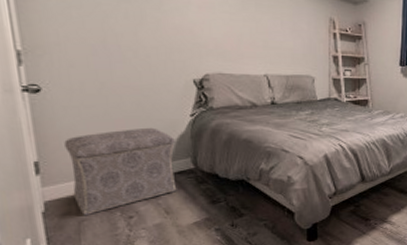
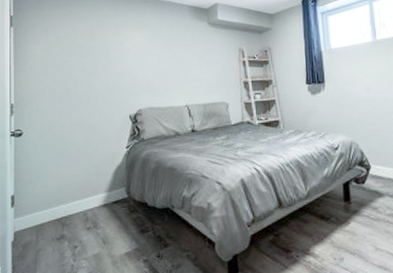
ottoman: present [64,127,177,215] -> none [33,160,113,245]

